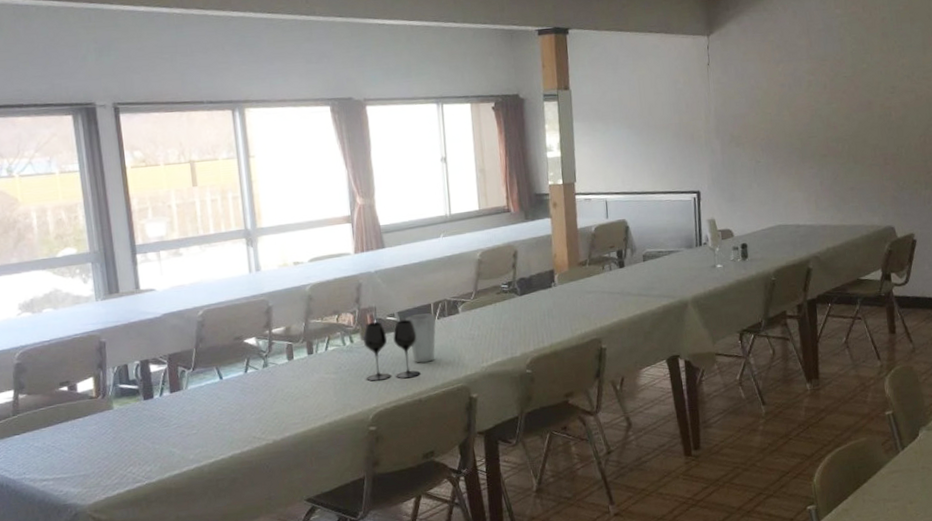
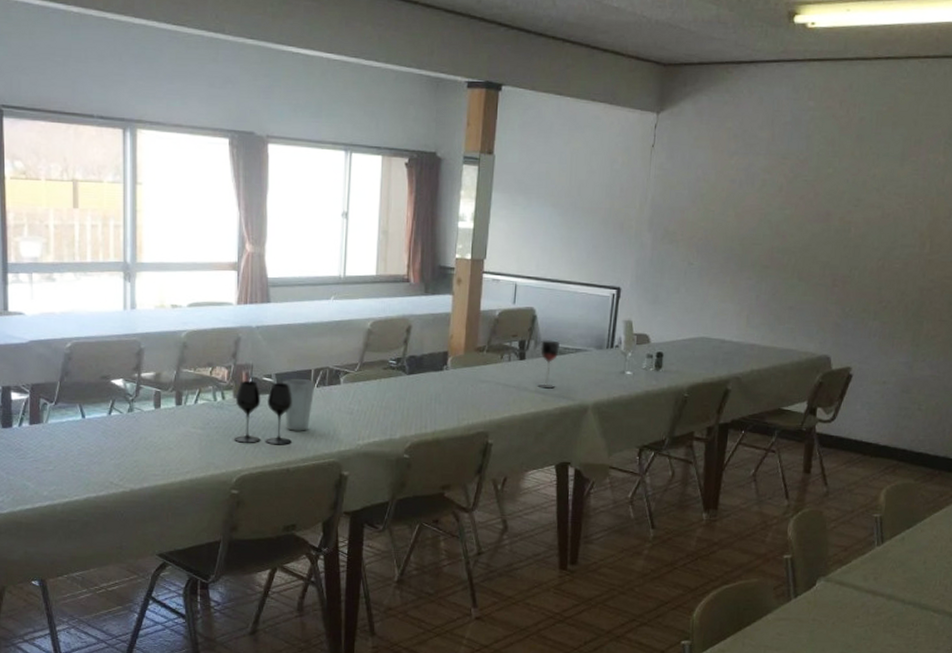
wineglass: none [636,246,655,291] -> present [538,340,561,389]

